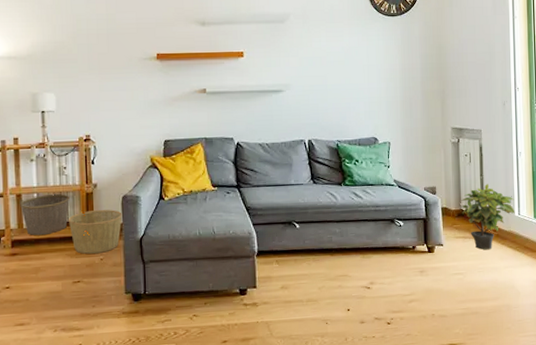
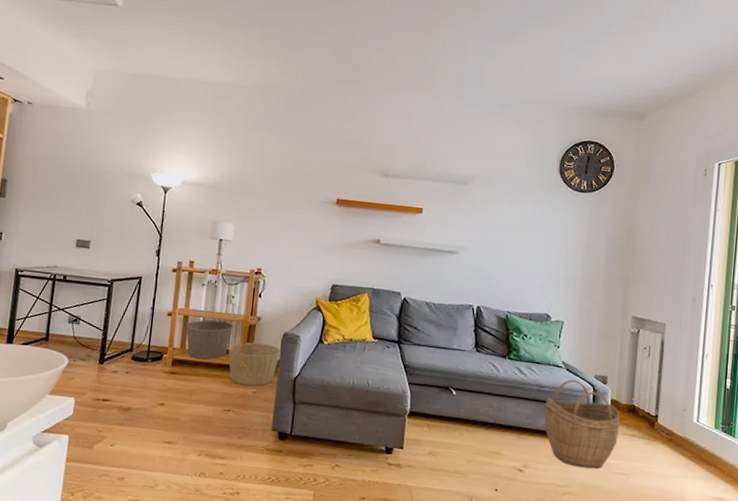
woven basket: none [383,195,452,275] -> present [544,379,620,469]
potted plant: present [461,184,515,250] -> none [633,382,694,454]

